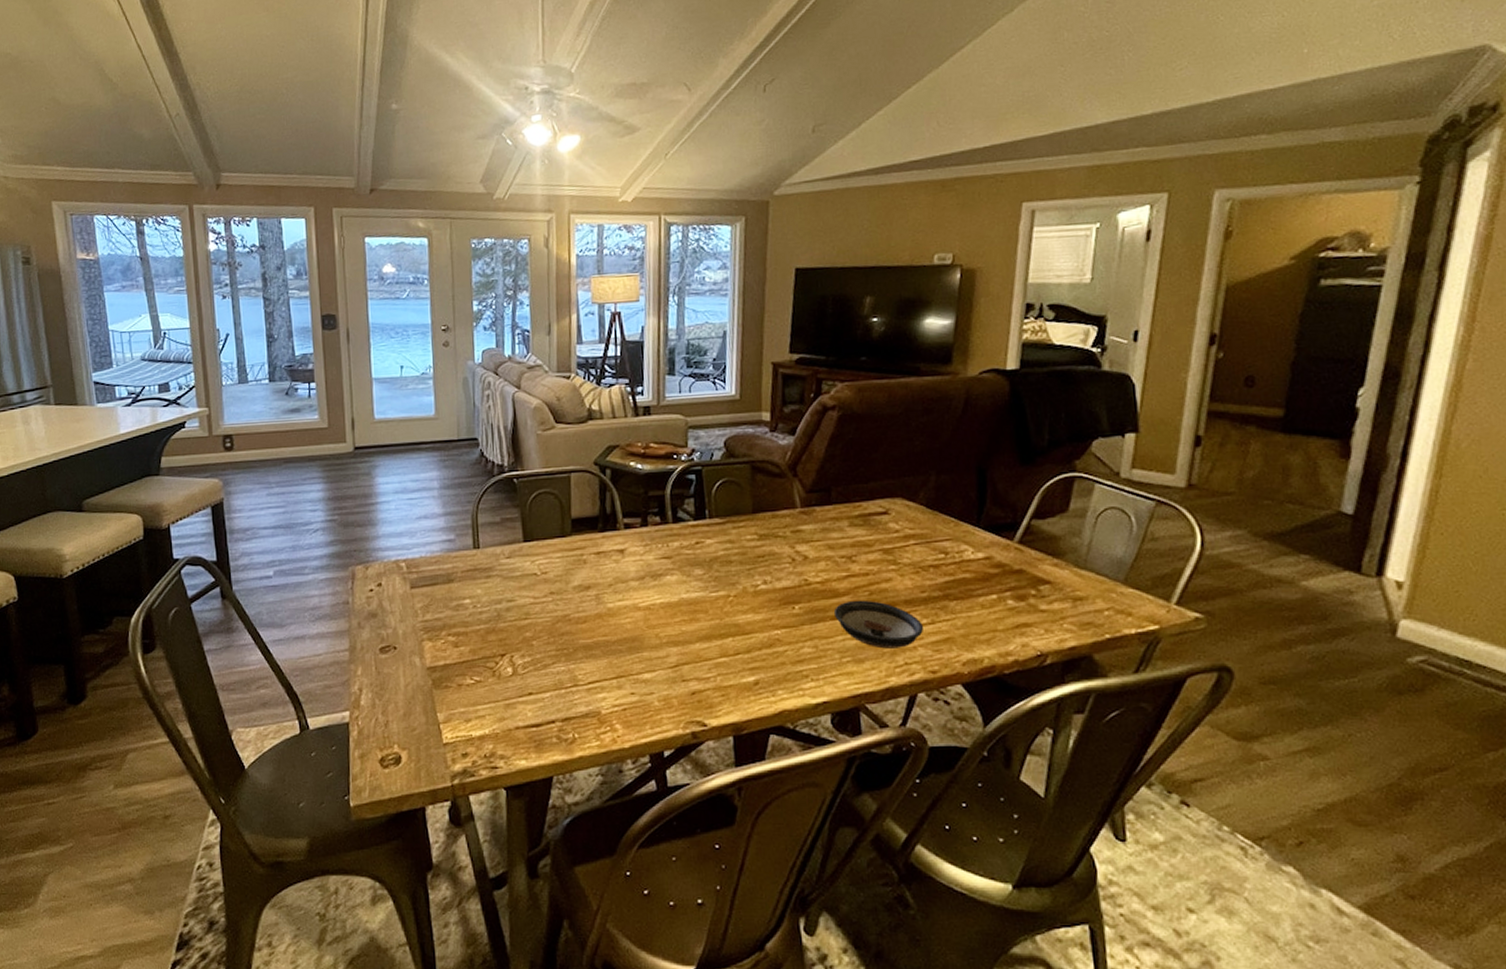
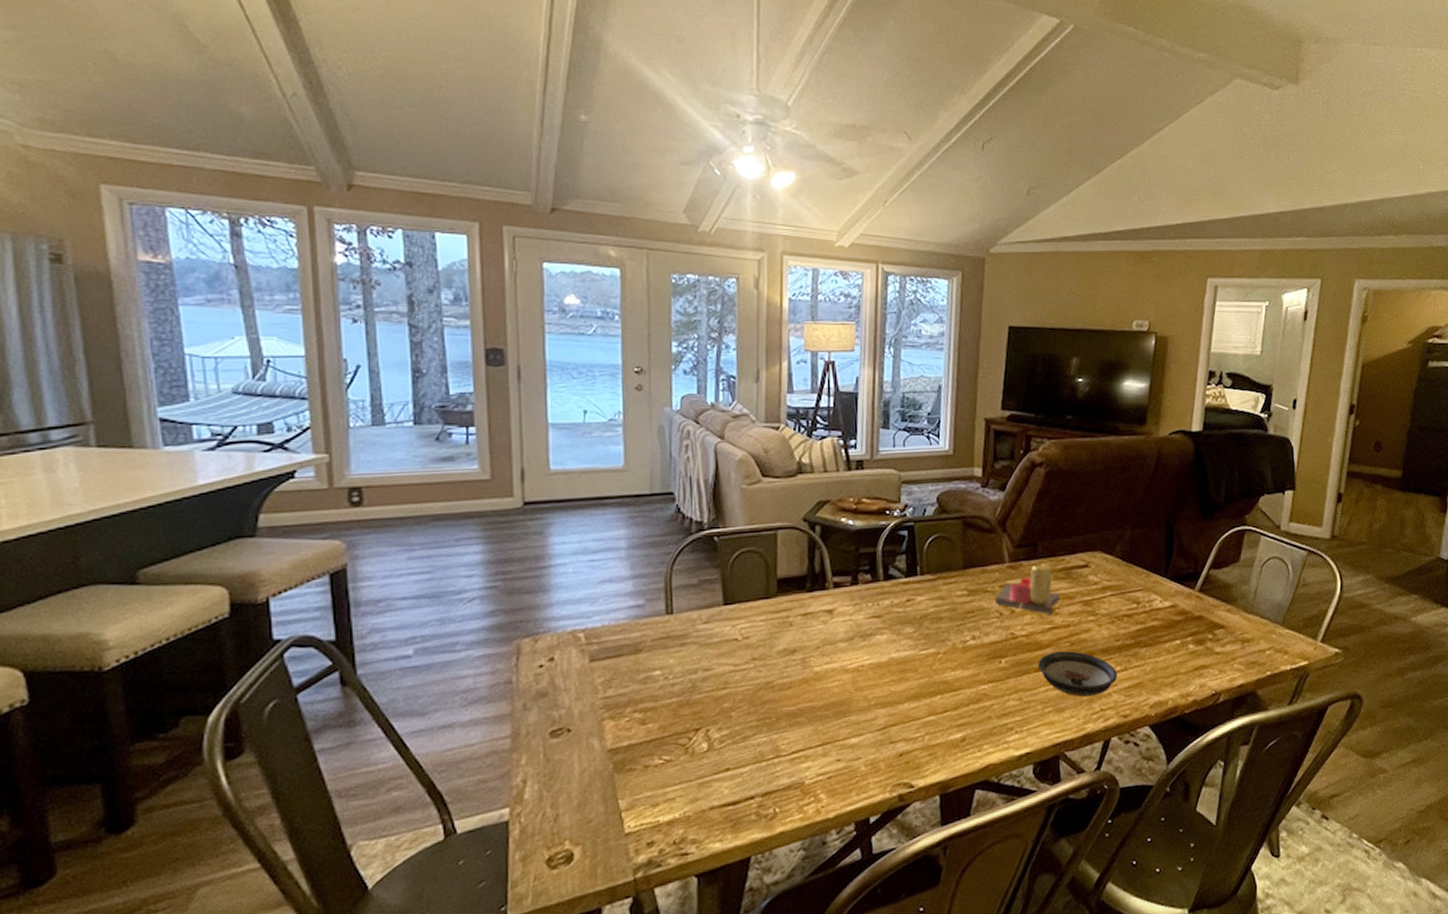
candle: none [787,509,857,563] -> present [995,563,1060,615]

